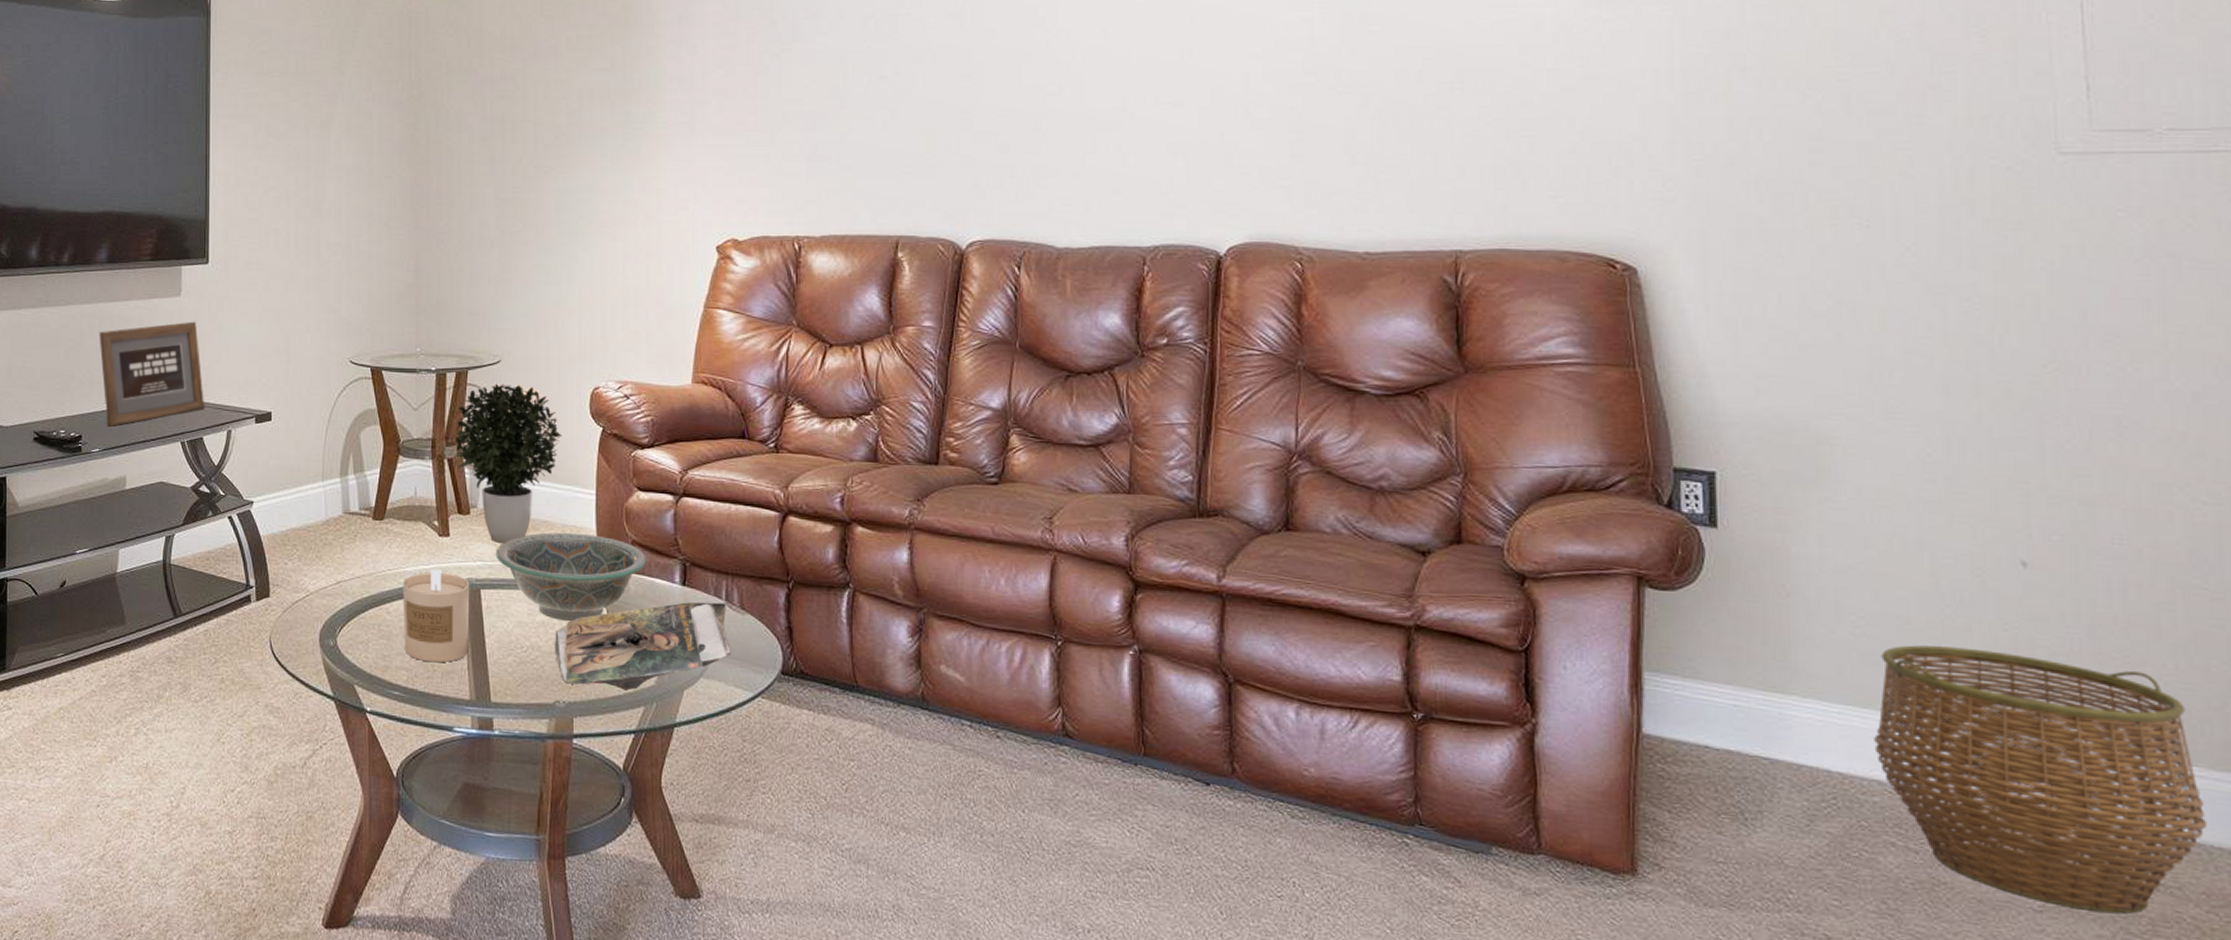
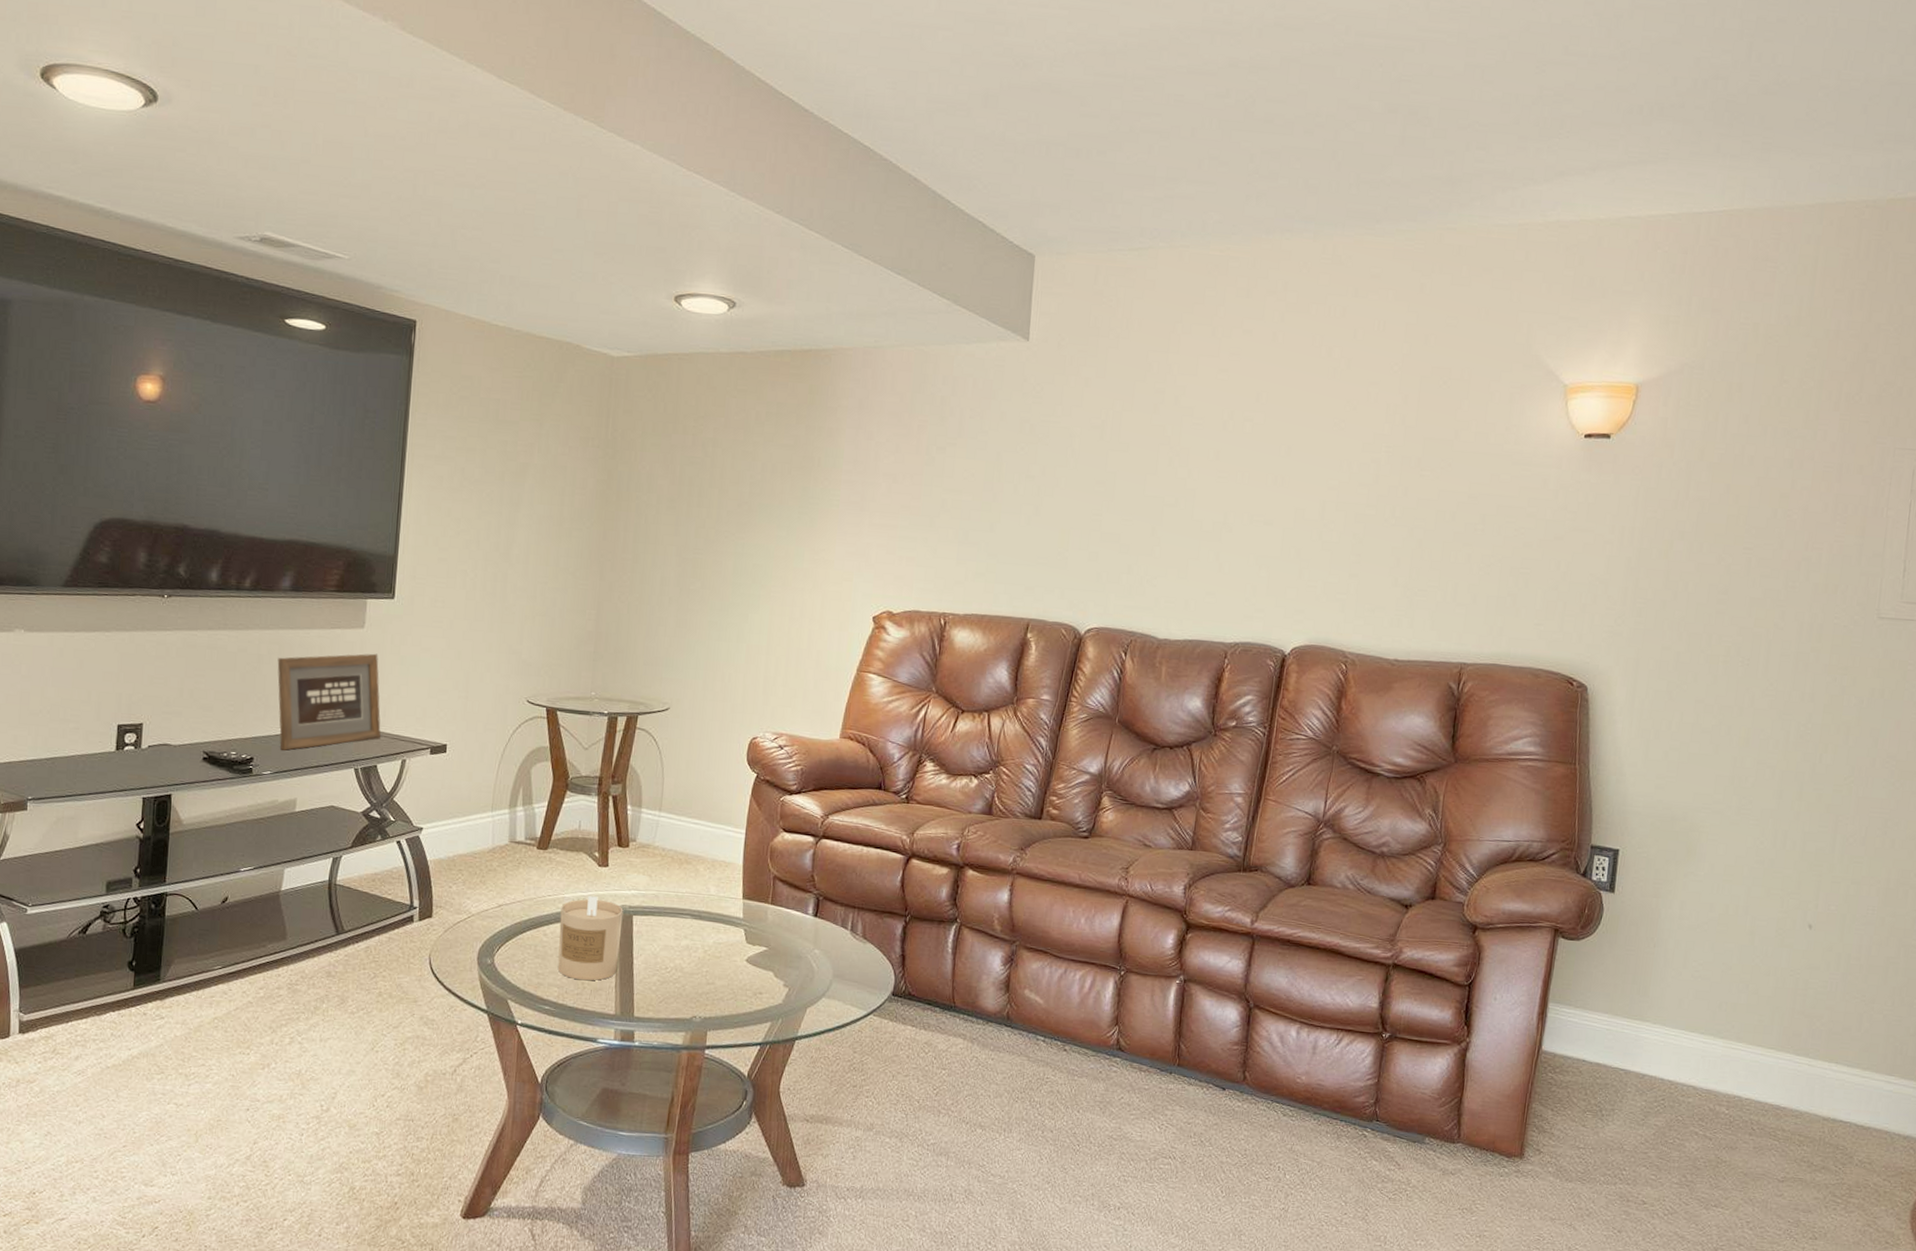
potted plant: present [456,383,562,544] -> none [620,729,720,875]
decorative bowl: present [495,532,647,622] -> none [649,866,786,947]
magazine: present [555,602,731,691] -> none [695,931,851,1008]
basket: present [1874,645,2208,914] -> none [1694,985,1894,1182]

